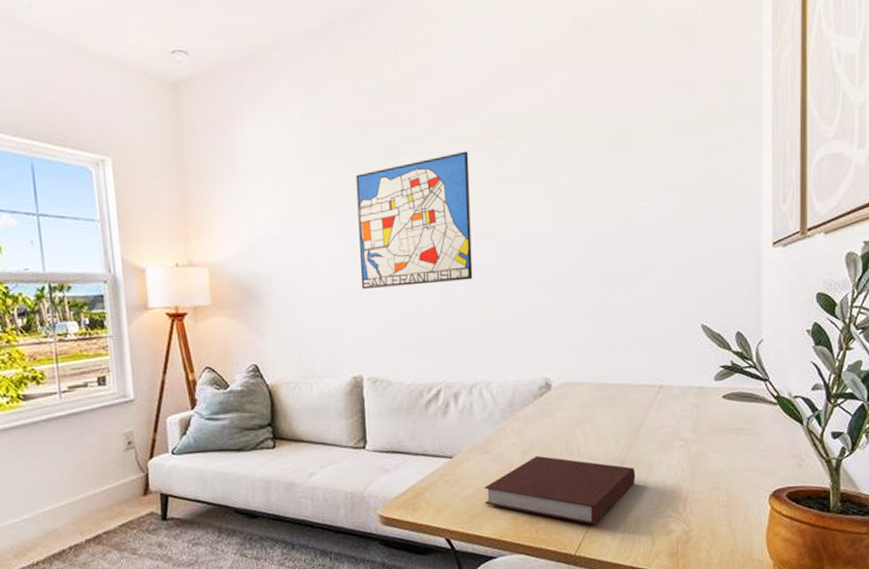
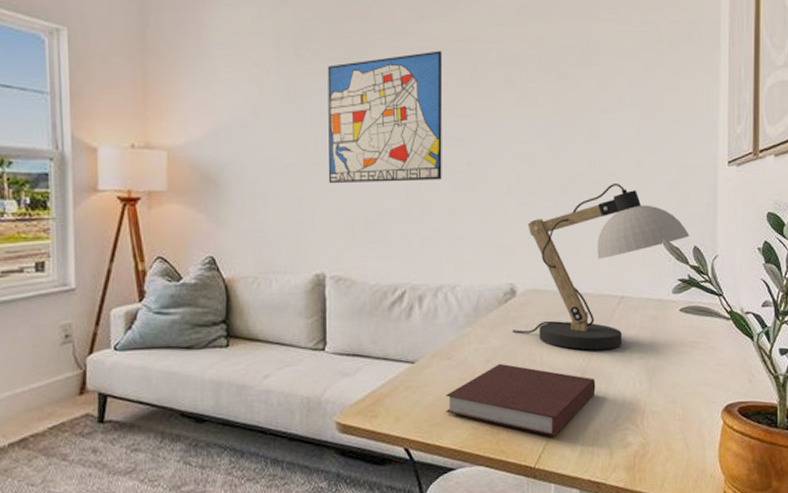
desk lamp: none [548,272,732,440] -> present [512,184,690,350]

